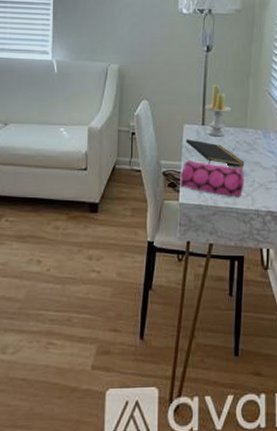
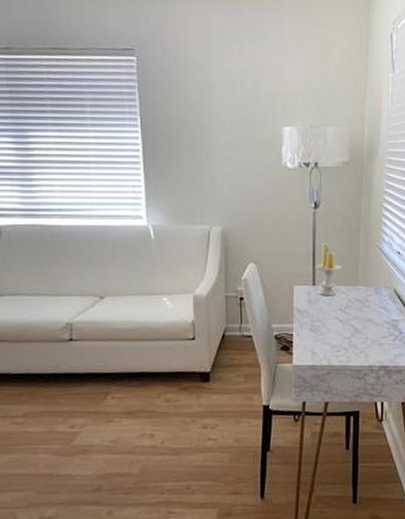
pencil case: present [180,160,244,198] -> none [292,322,357,355]
notepad: present [185,139,245,166] -> none [296,300,358,325]

